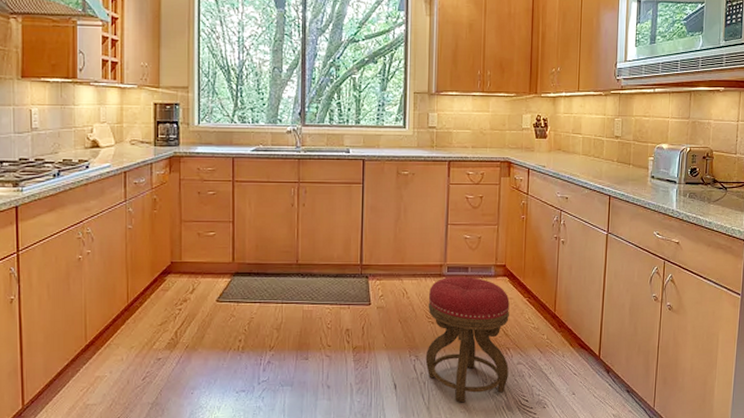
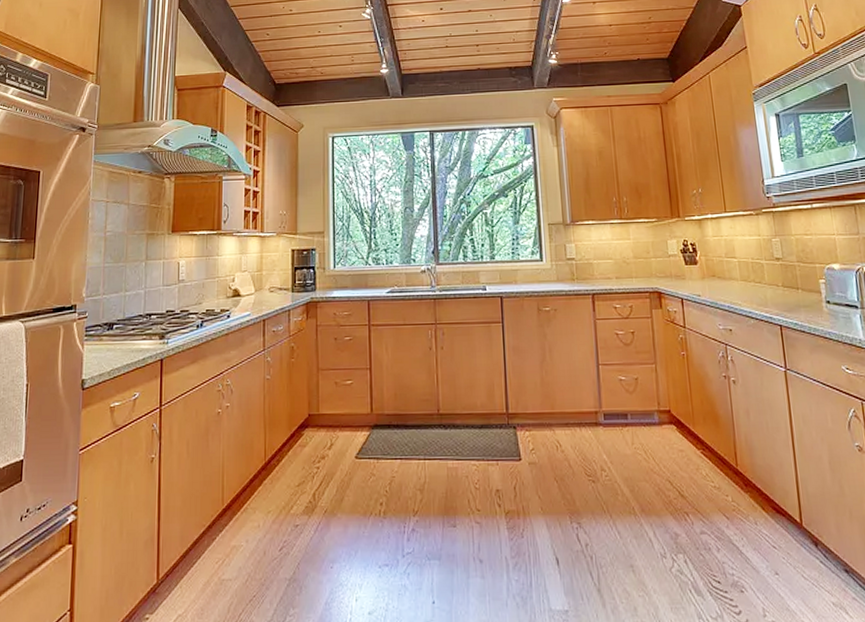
stool: present [425,276,510,403] -> none [586,424,692,584]

